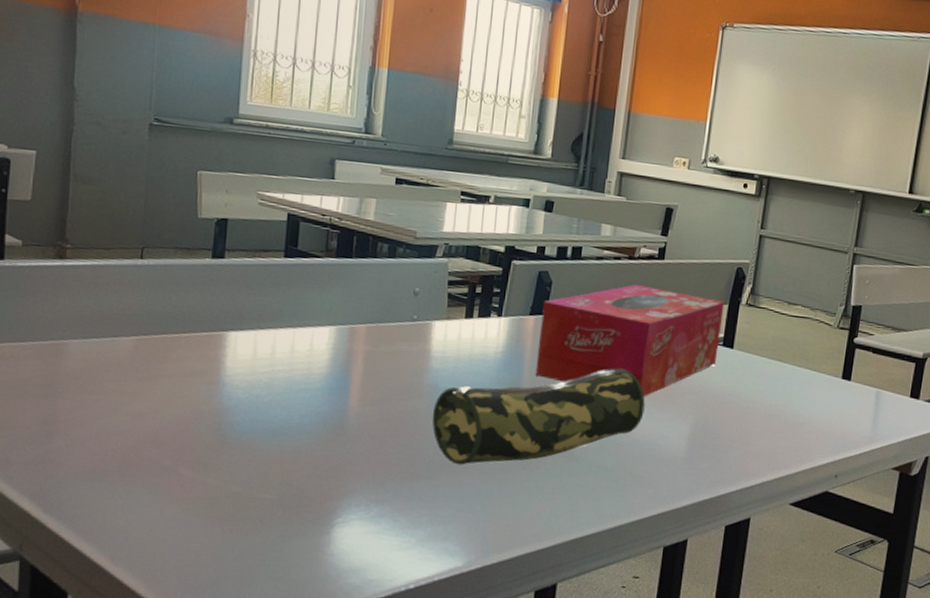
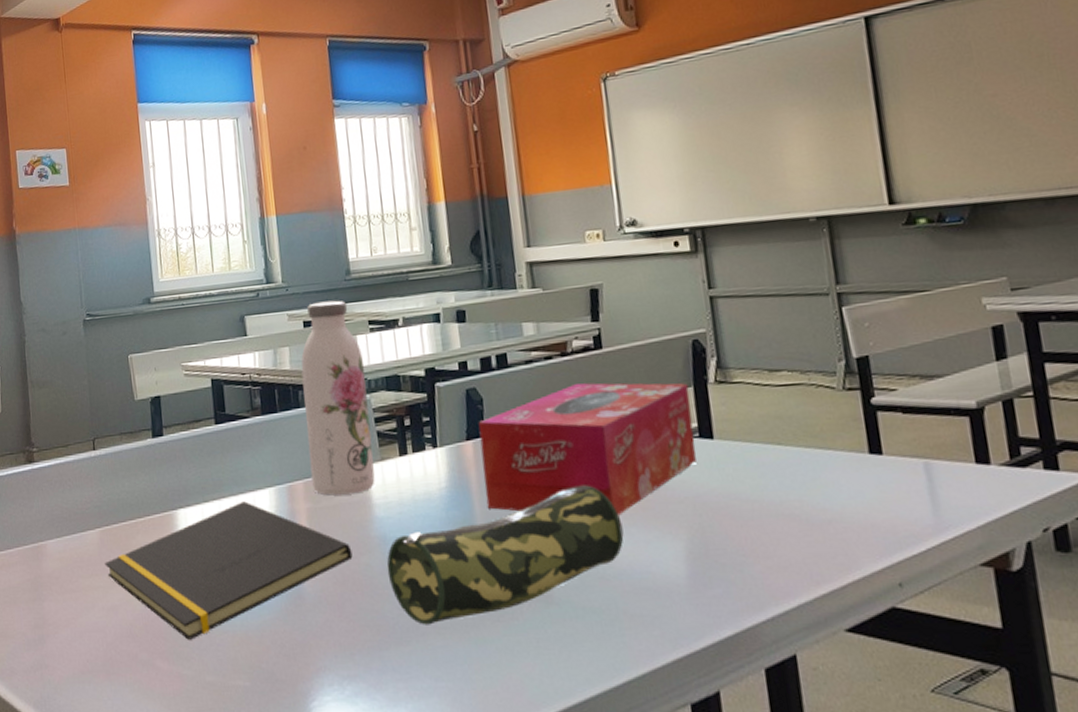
notepad: none [136,334,402,453] -> present [105,501,353,640]
water bottle: none [375,163,449,345] -> present [301,300,375,496]

